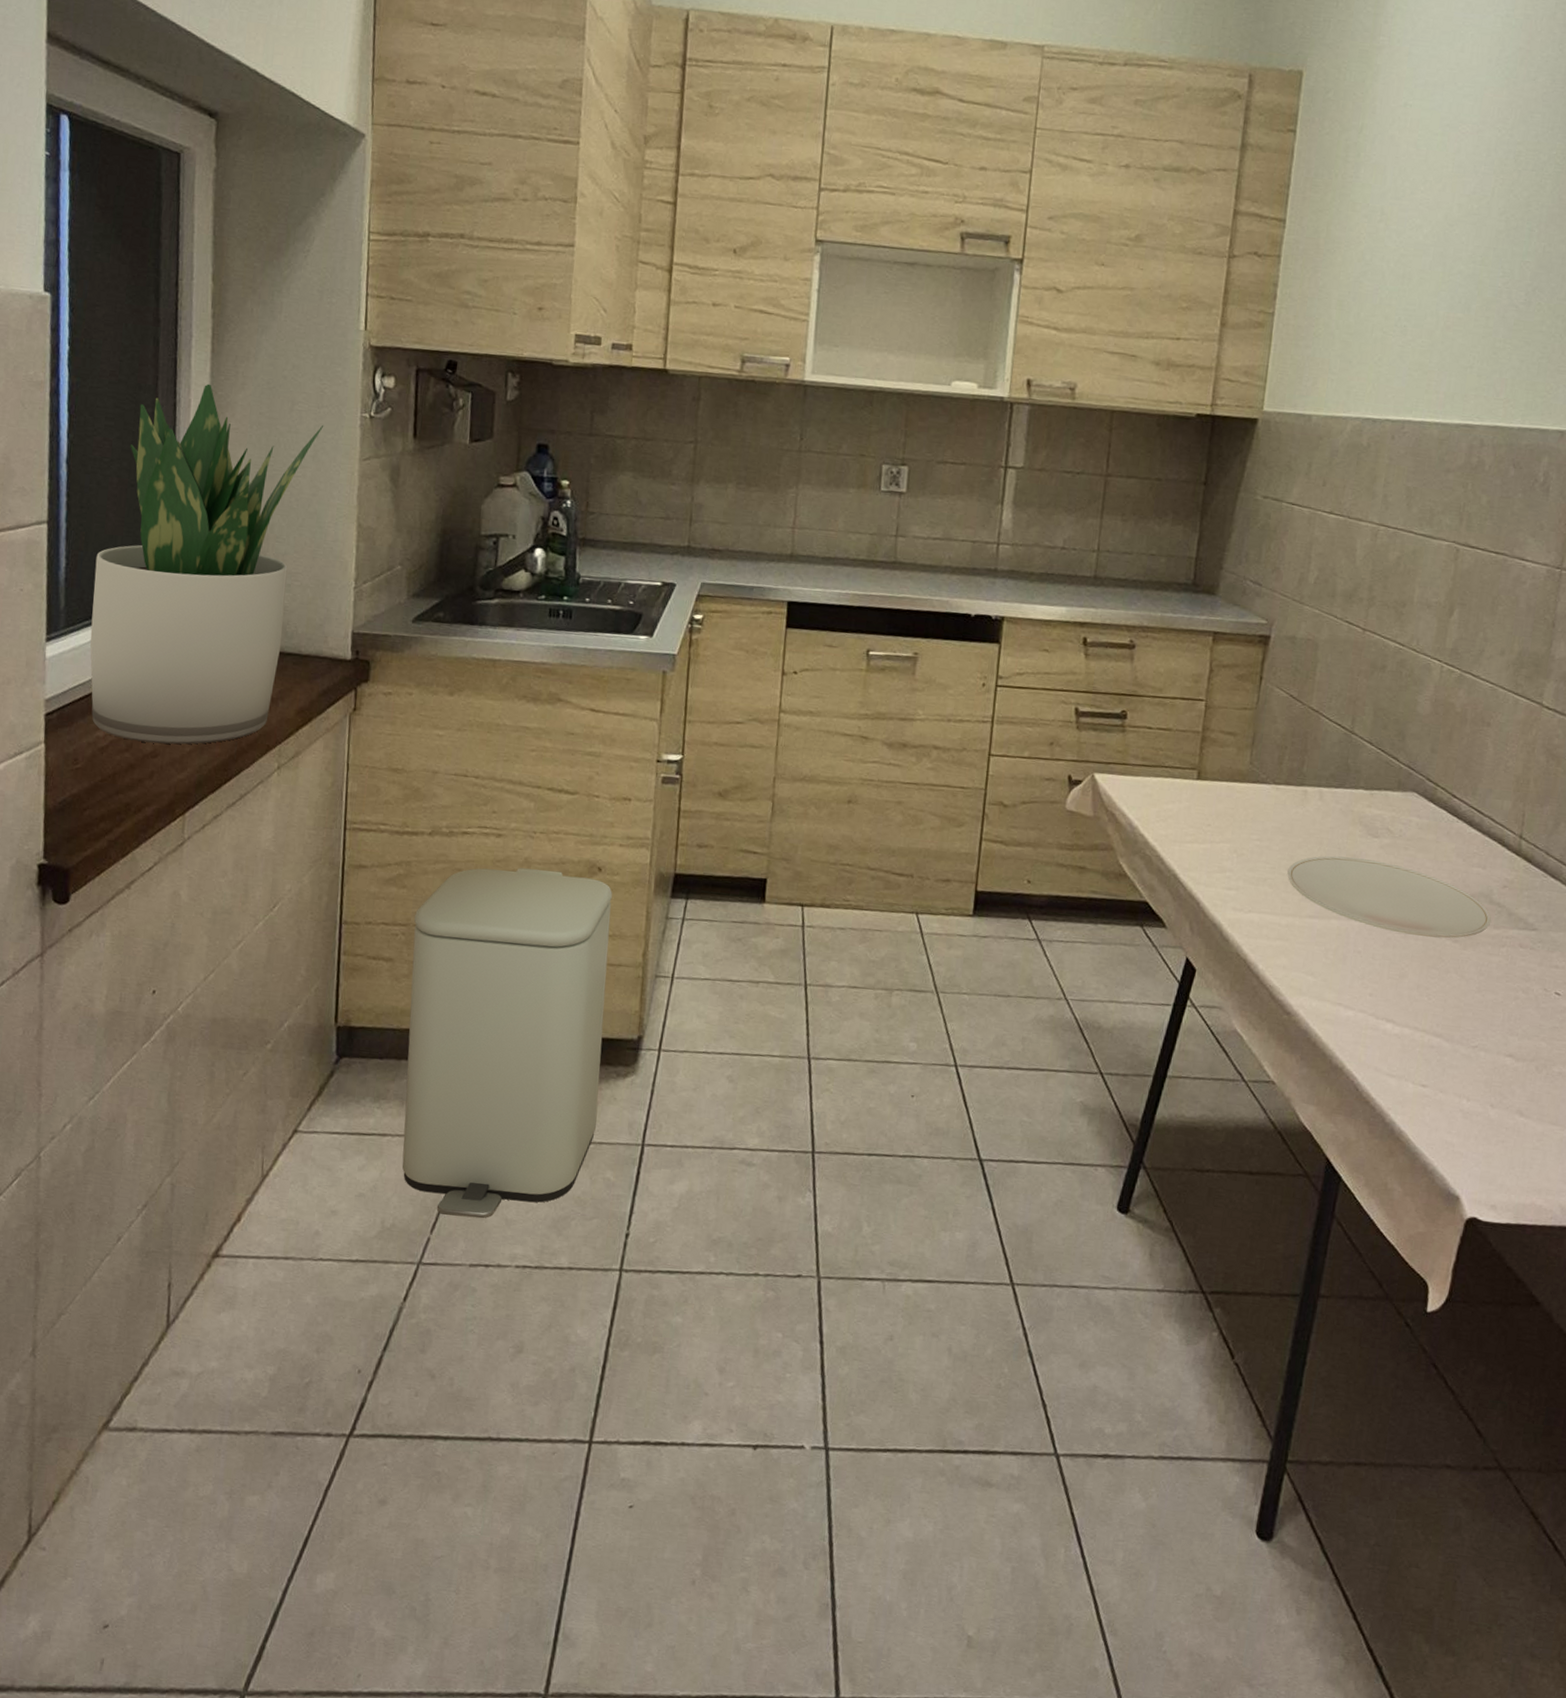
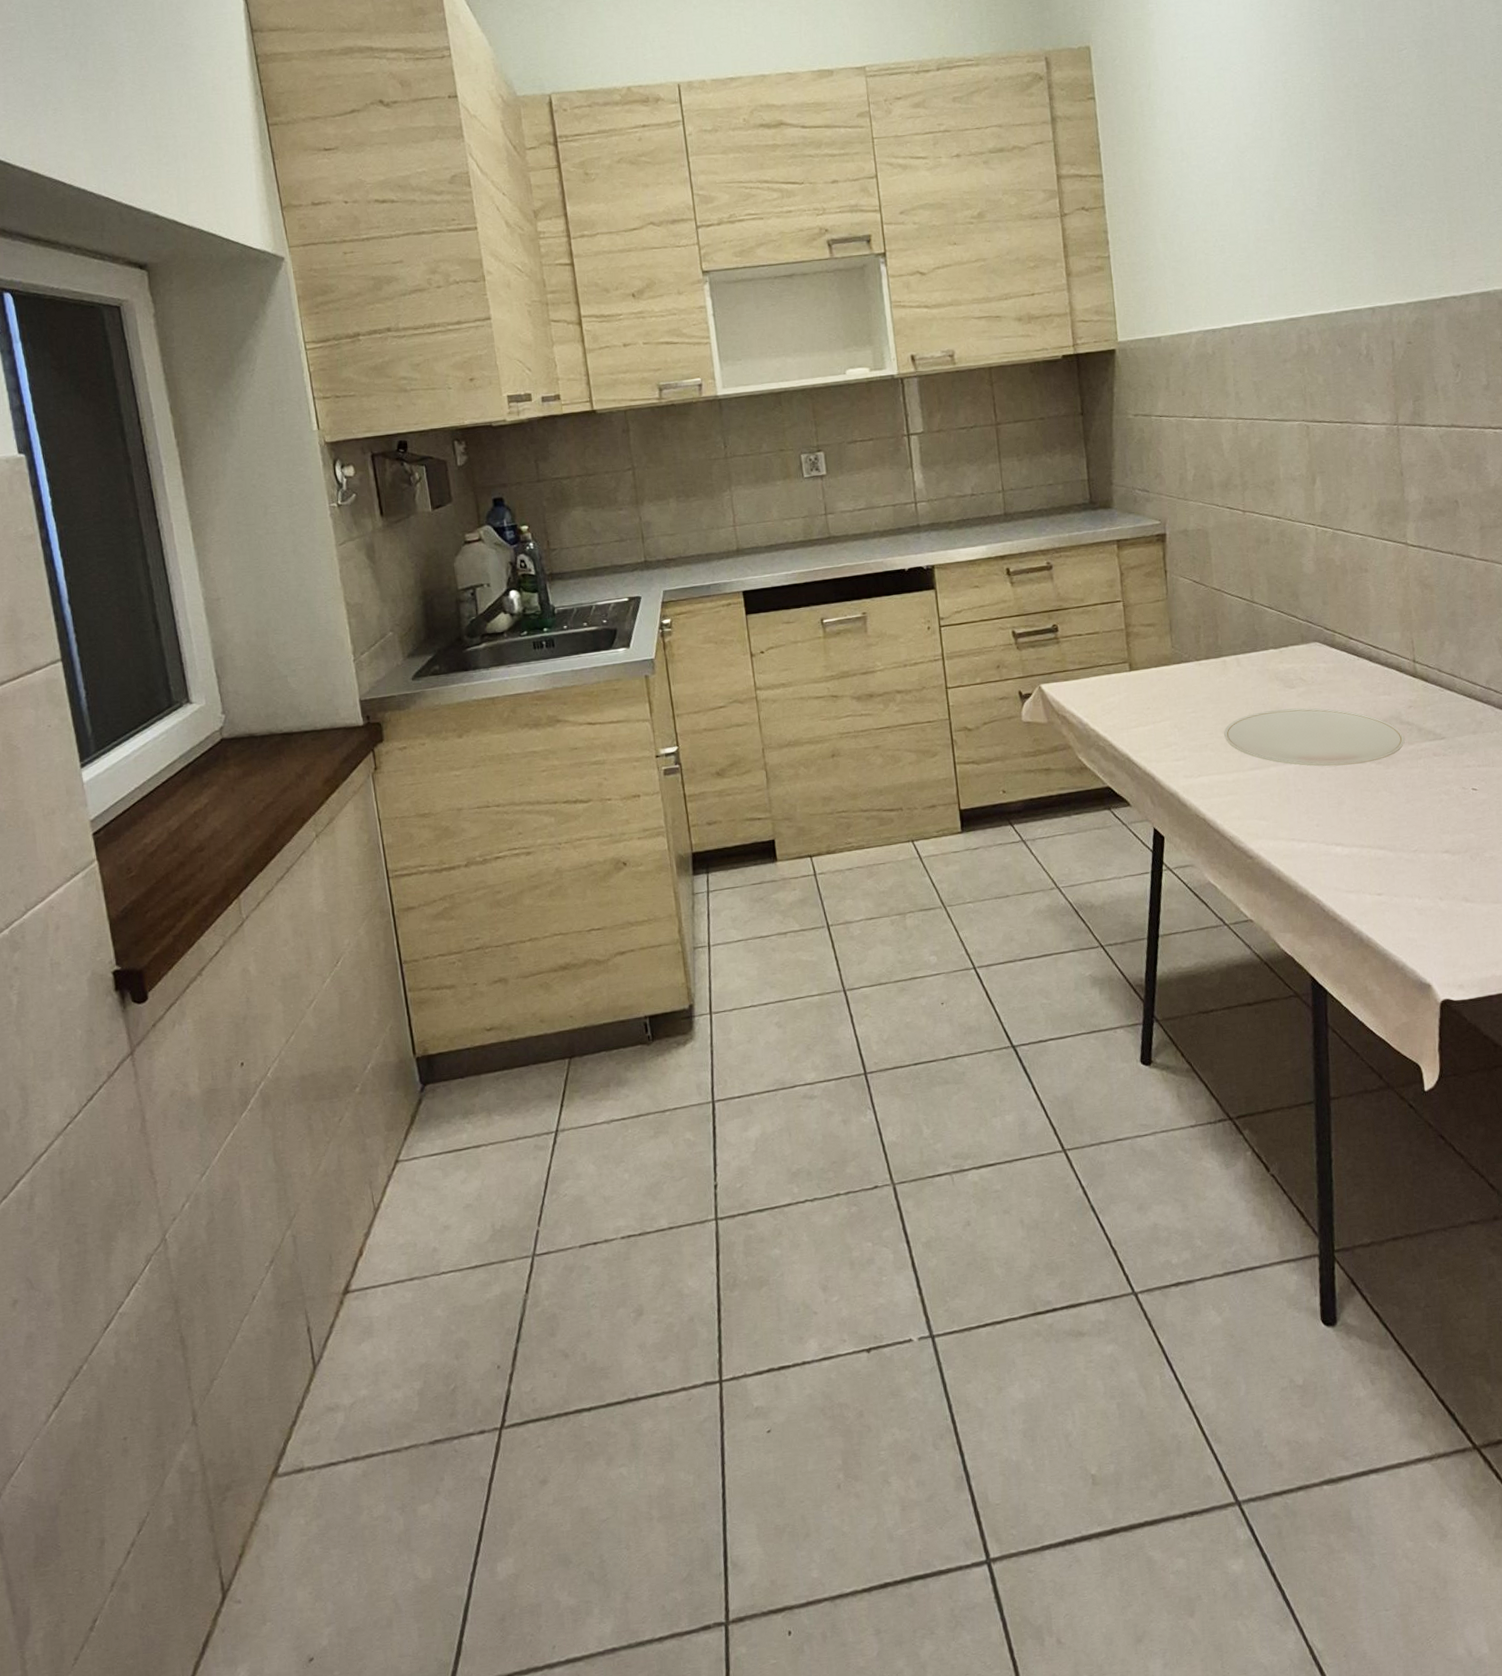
planter: present [90,383,324,745] -> none [112,506,299,841]
pedal bin: present [402,868,612,1219] -> none [466,873,668,1206]

